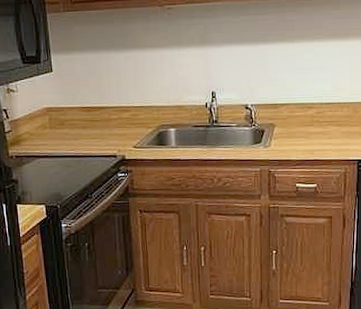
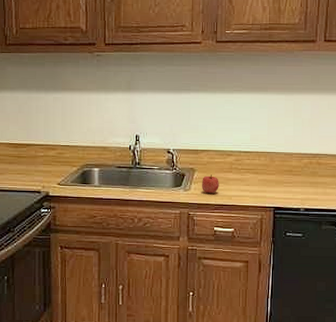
apple: none [282,129,300,149] -> present [202,175,219,194]

